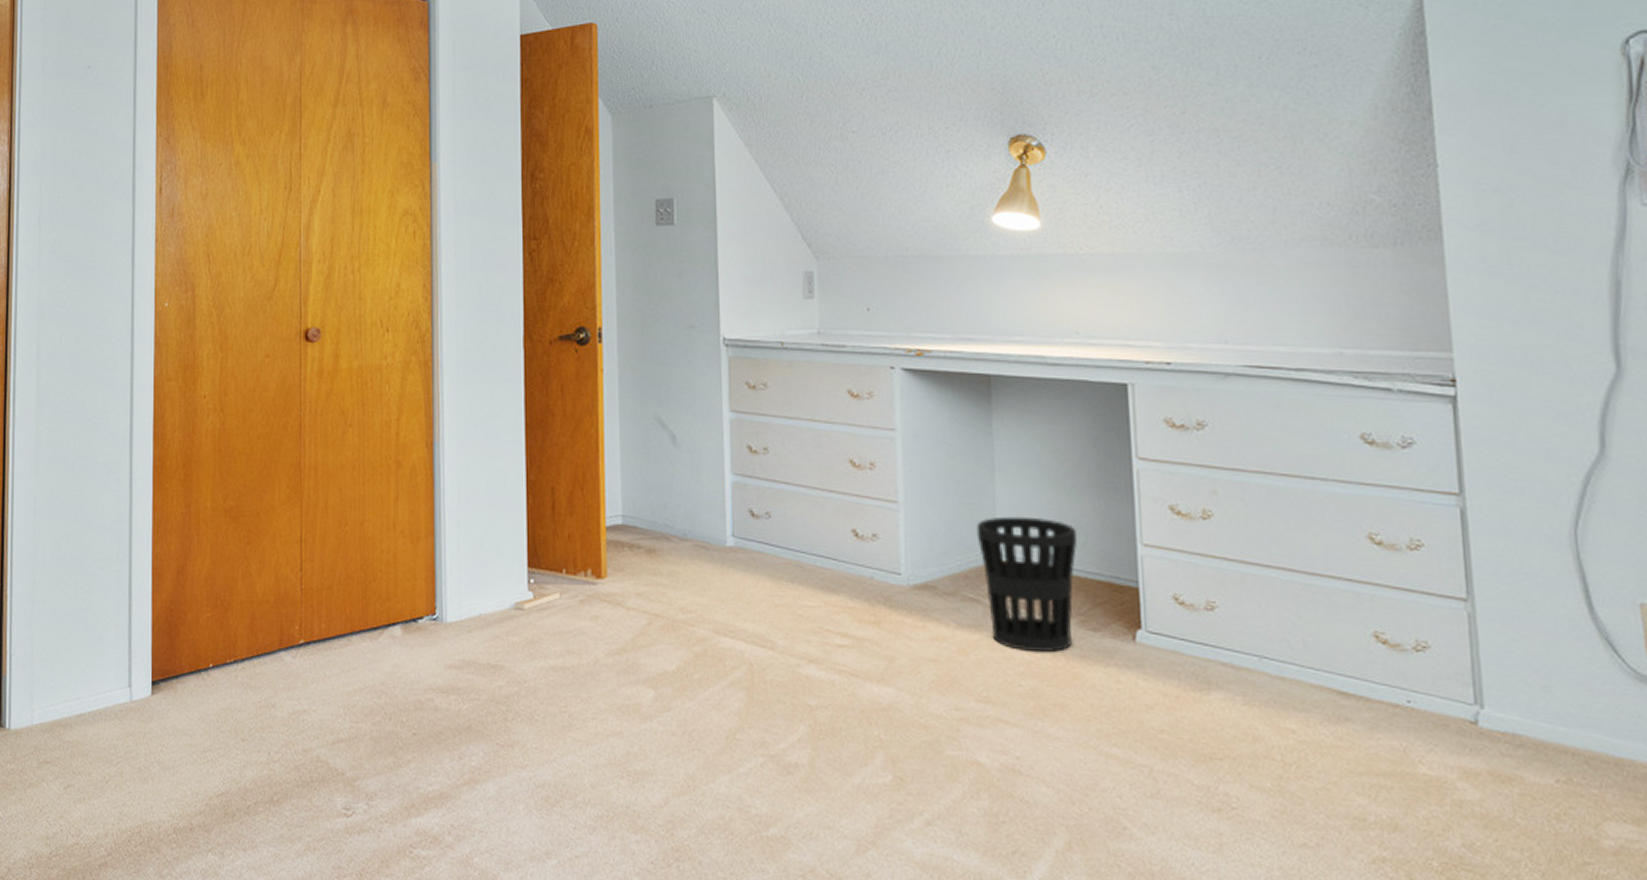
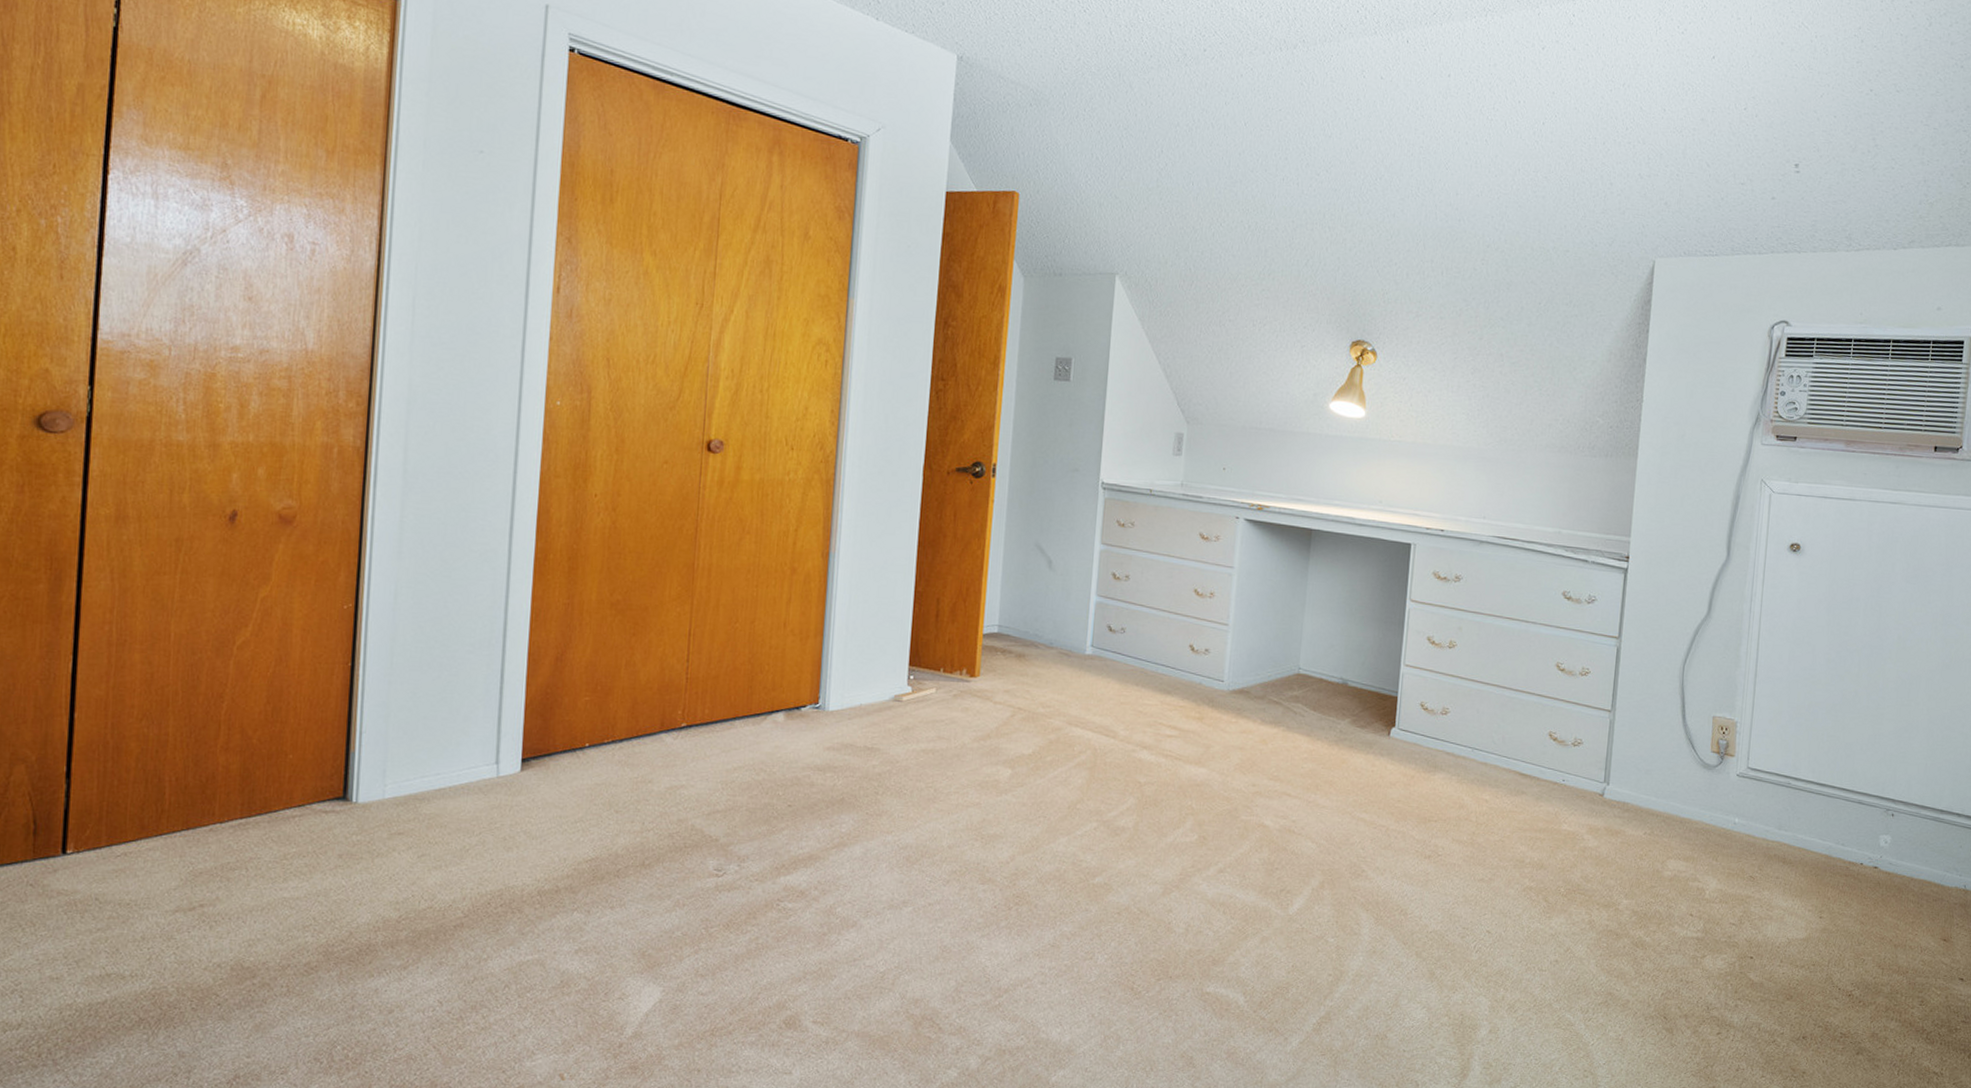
wastebasket: present [976,516,1078,653] -> none [1285,639,1360,743]

